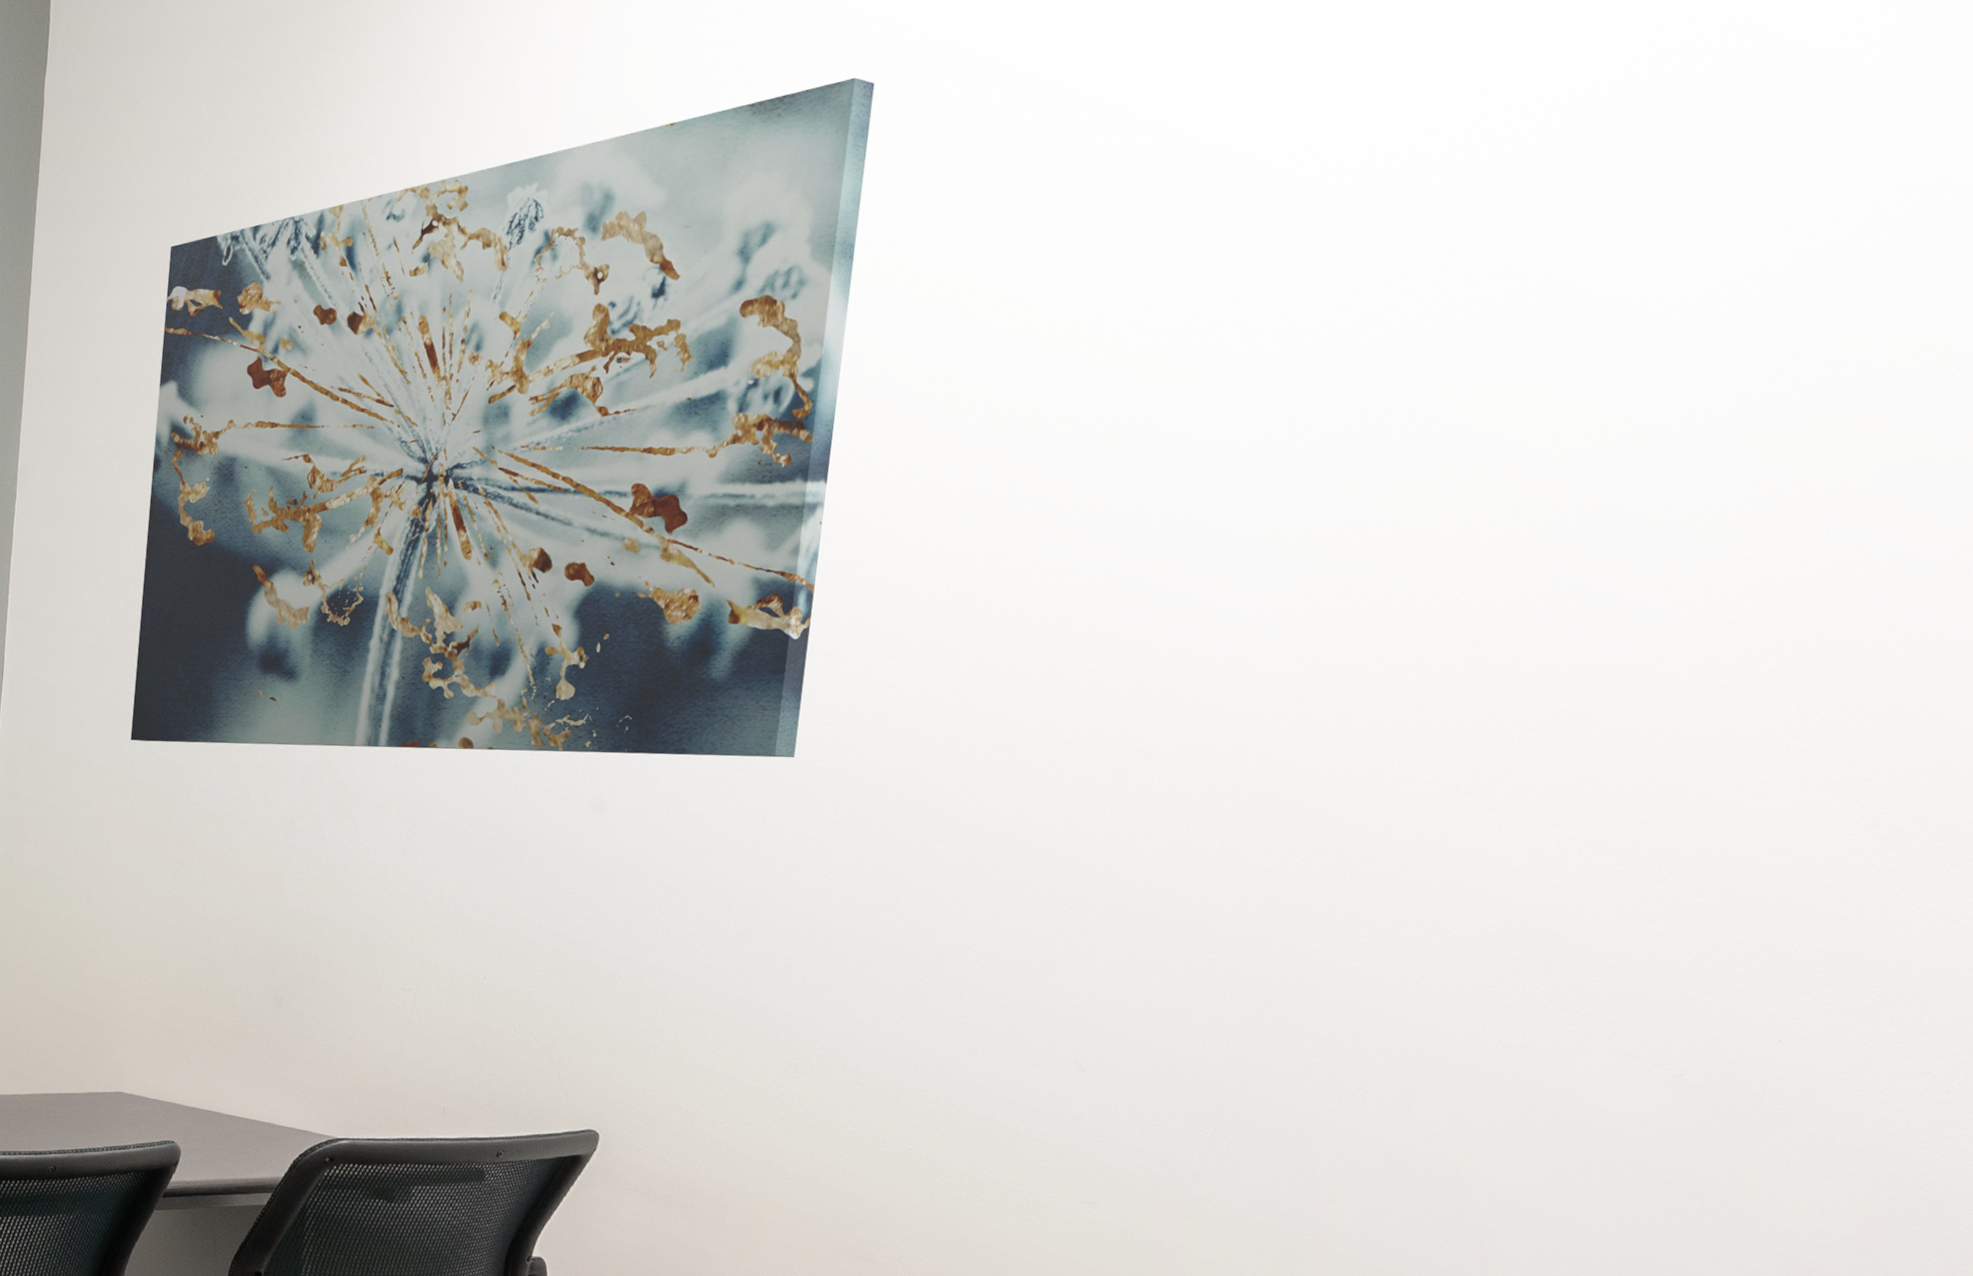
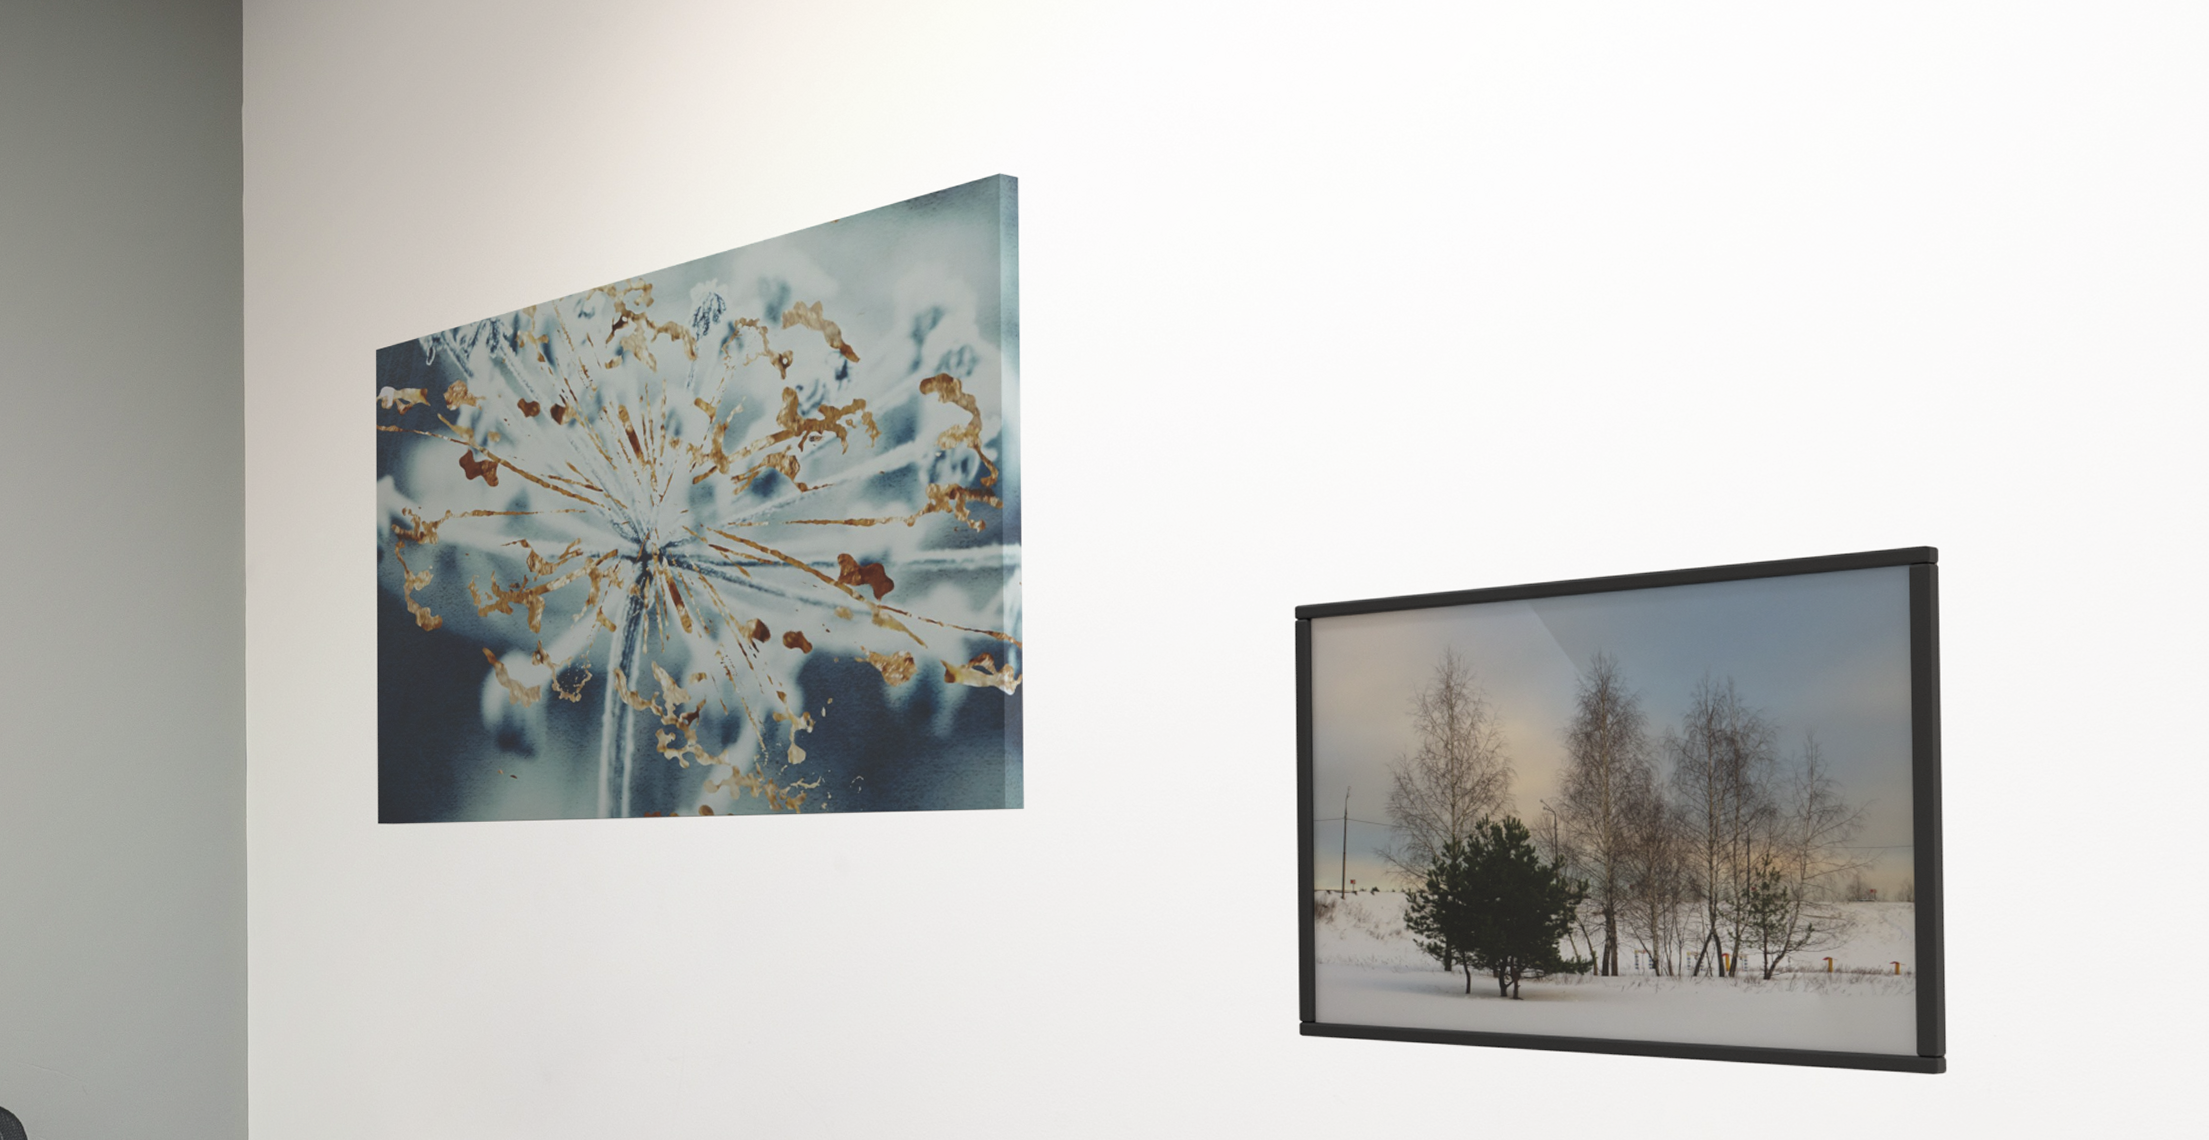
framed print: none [1048,524,1817,1076] -> present [1294,545,1947,1074]

